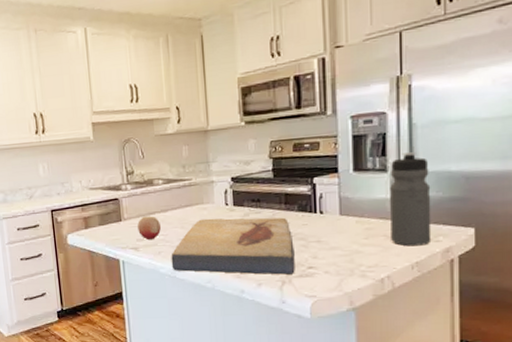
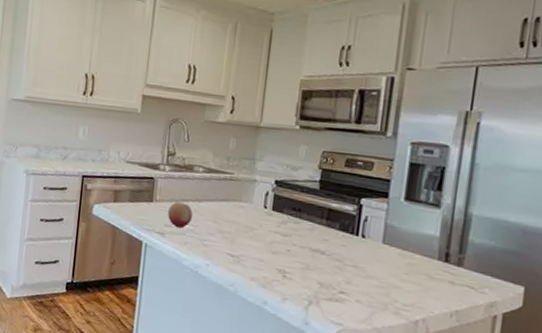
fish fossil: present [171,217,295,275] -> none [195,217,329,296]
water bottle: present [390,152,432,246] -> none [433,192,485,295]

